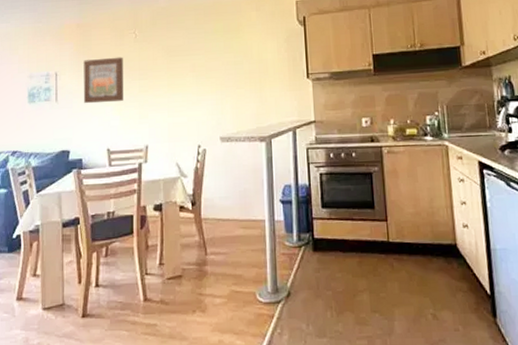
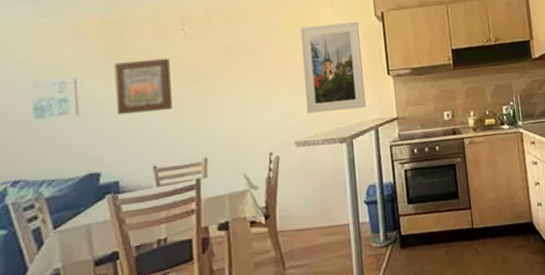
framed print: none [228,25,285,112] -> present [299,21,366,114]

